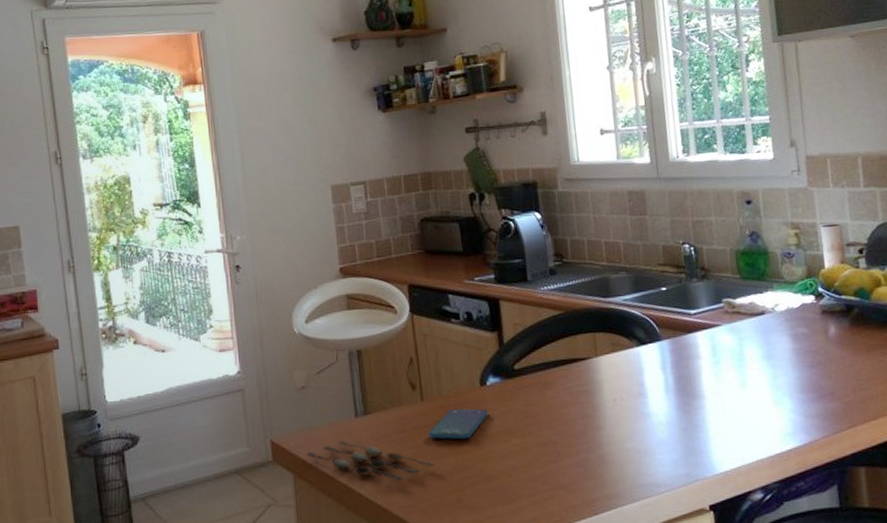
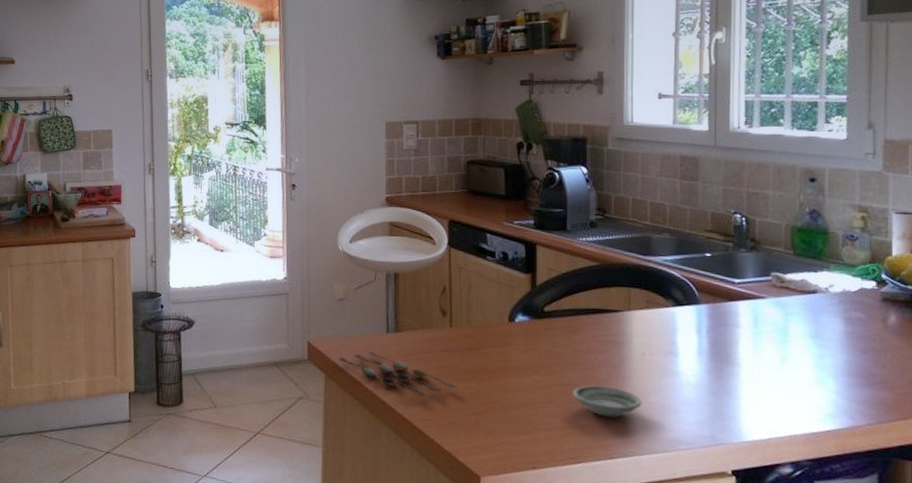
smartphone: present [428,408,488,439] -> none [453,338,514,368]
saucer: none [551,439,619,472] -> present [573,385,642,418]

